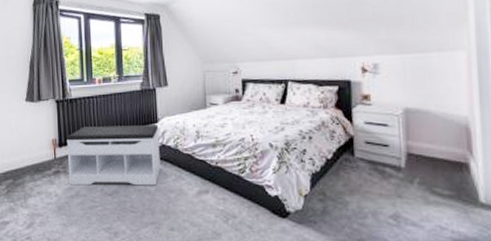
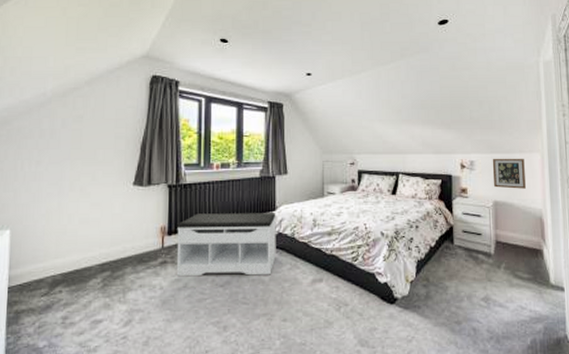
picture frame: none [401,57,446,94] -> present [492,158,526,189]

